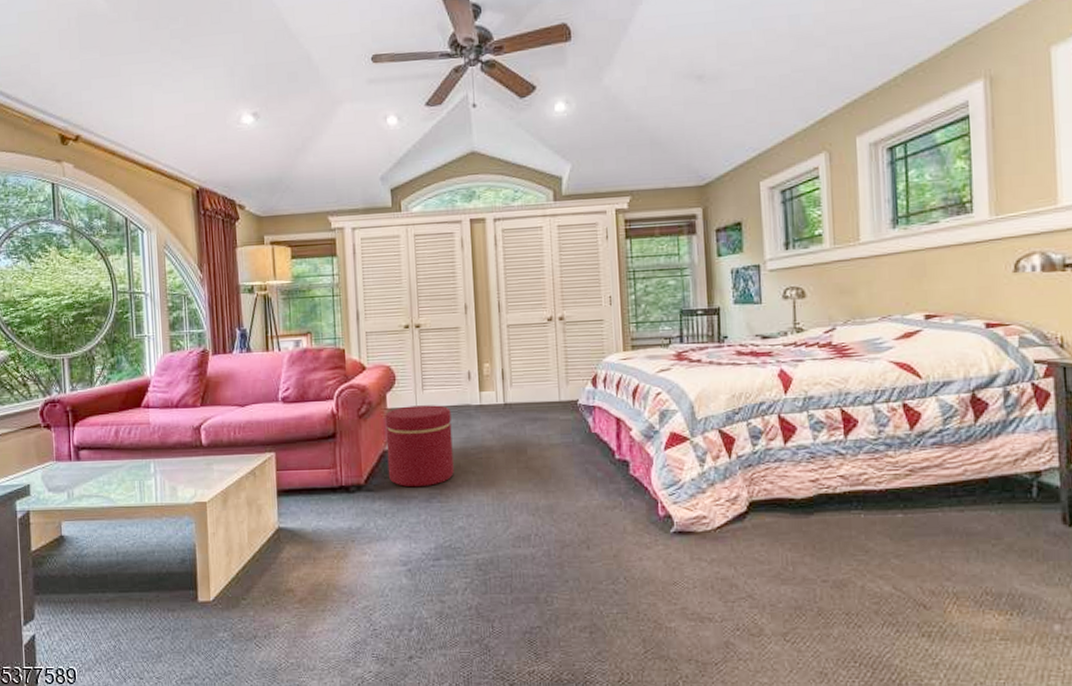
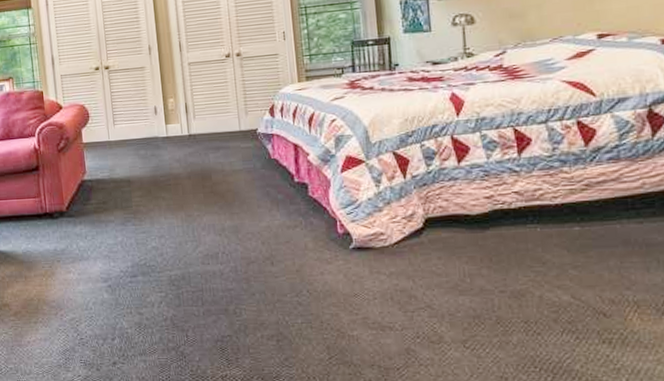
ottoman: present [385,405,454,488] -> none [81,138,146,213]

